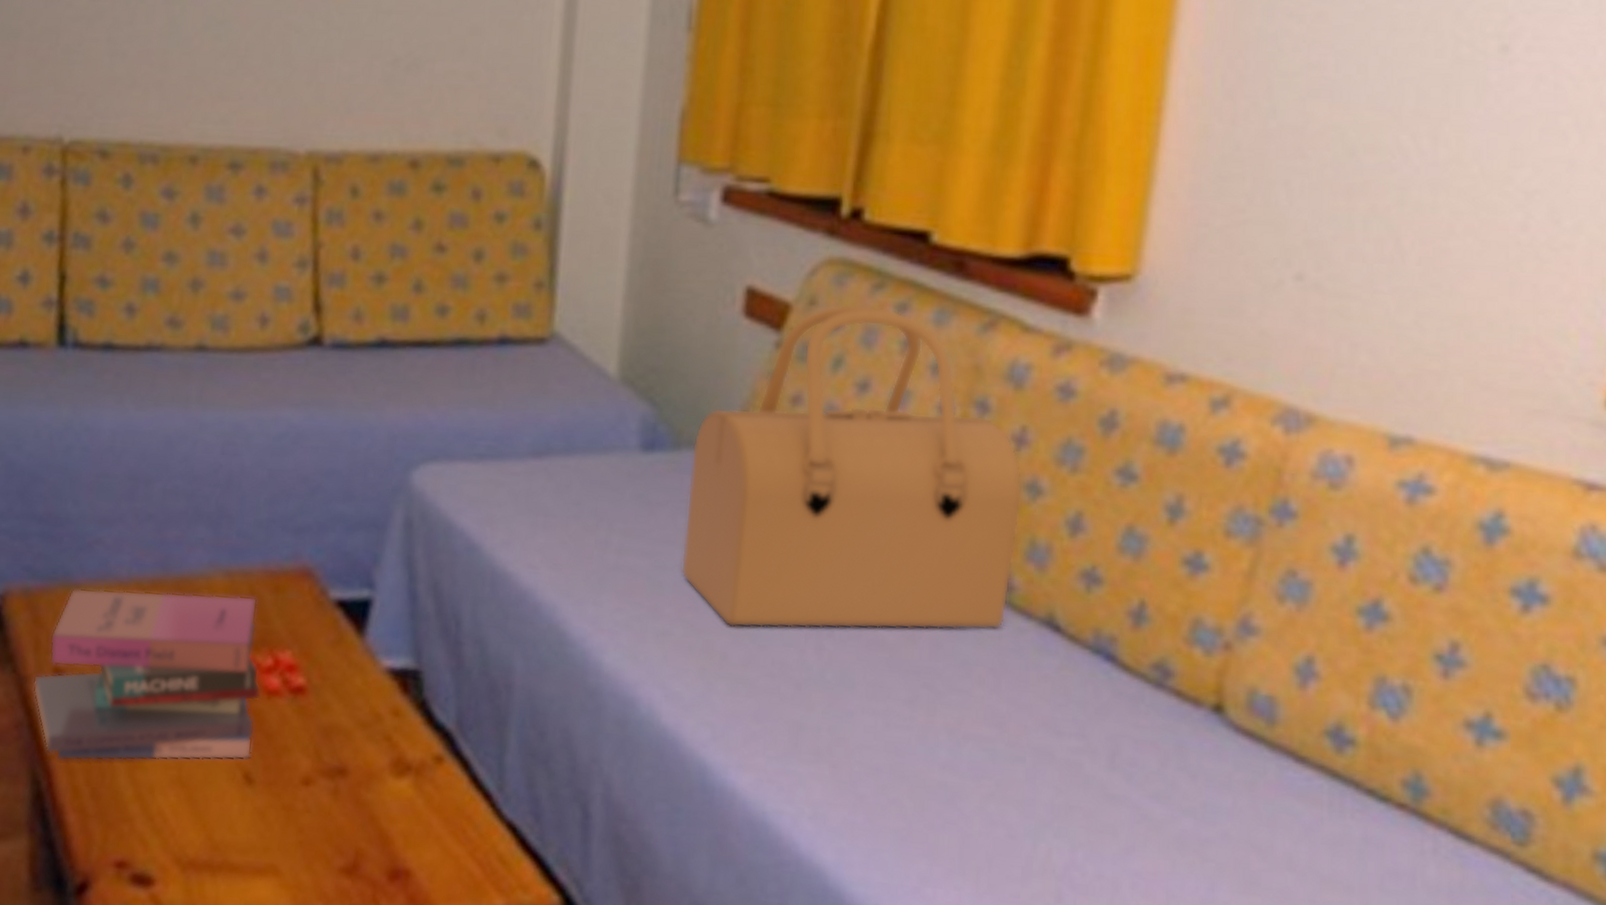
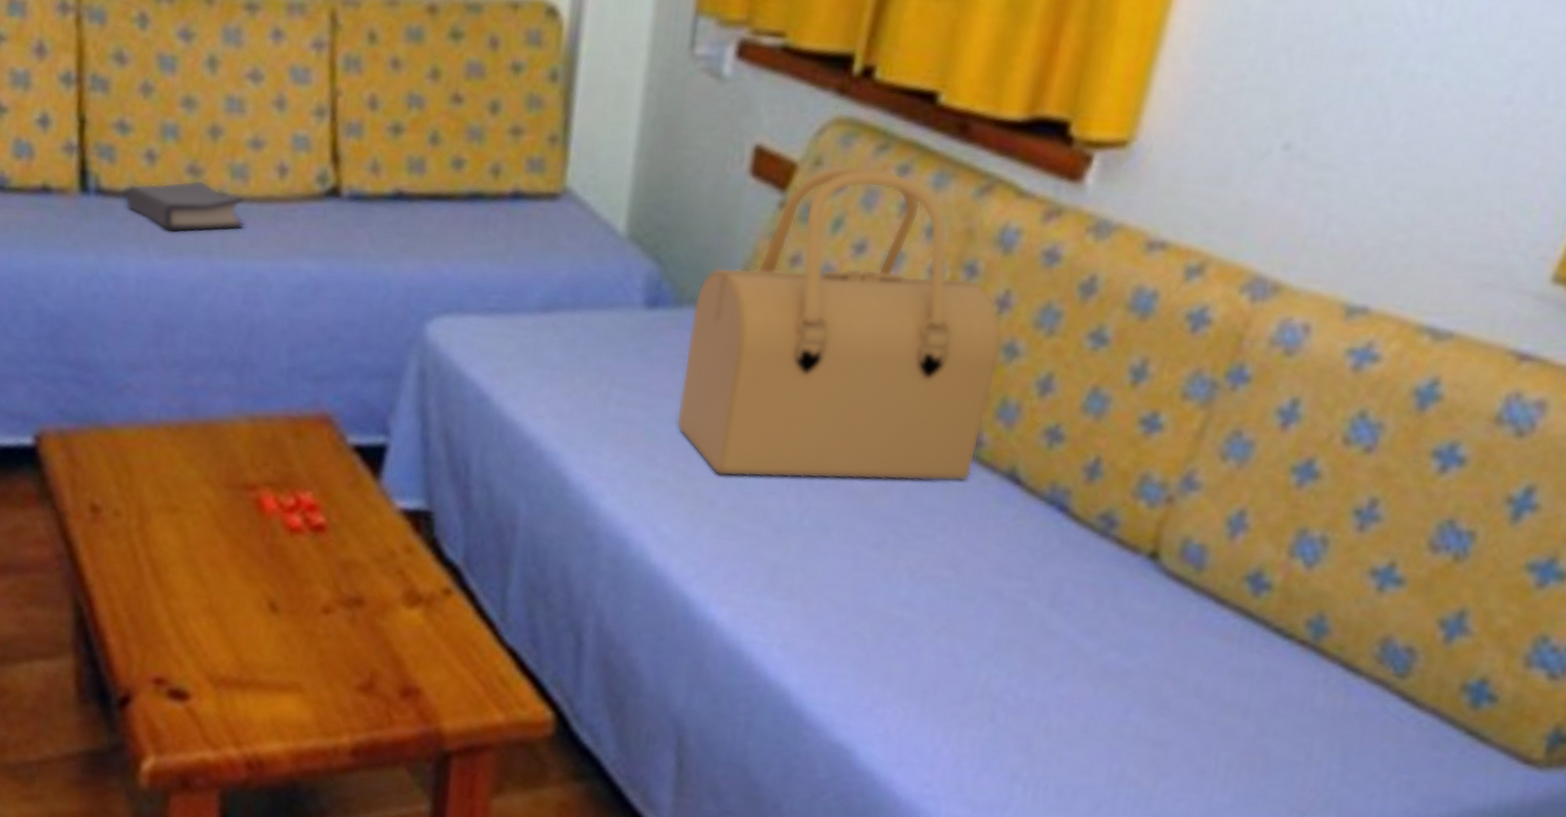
books: present [33,588,261,761] -> none [71,430,284,591]
hardback book: none [102,331,224,384] -> present [124,179,245,233]

